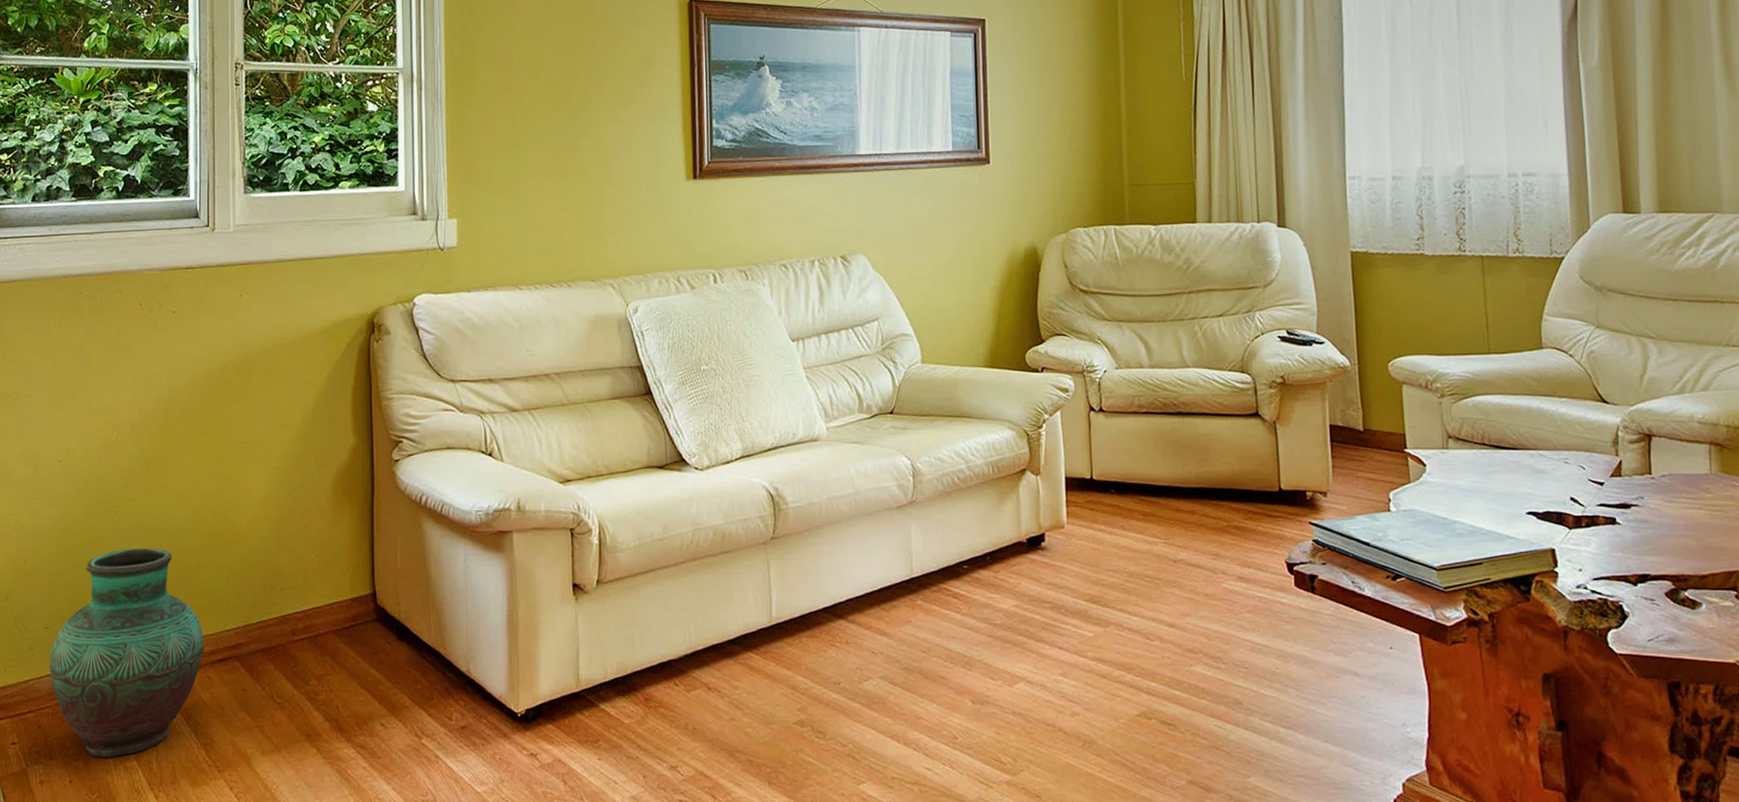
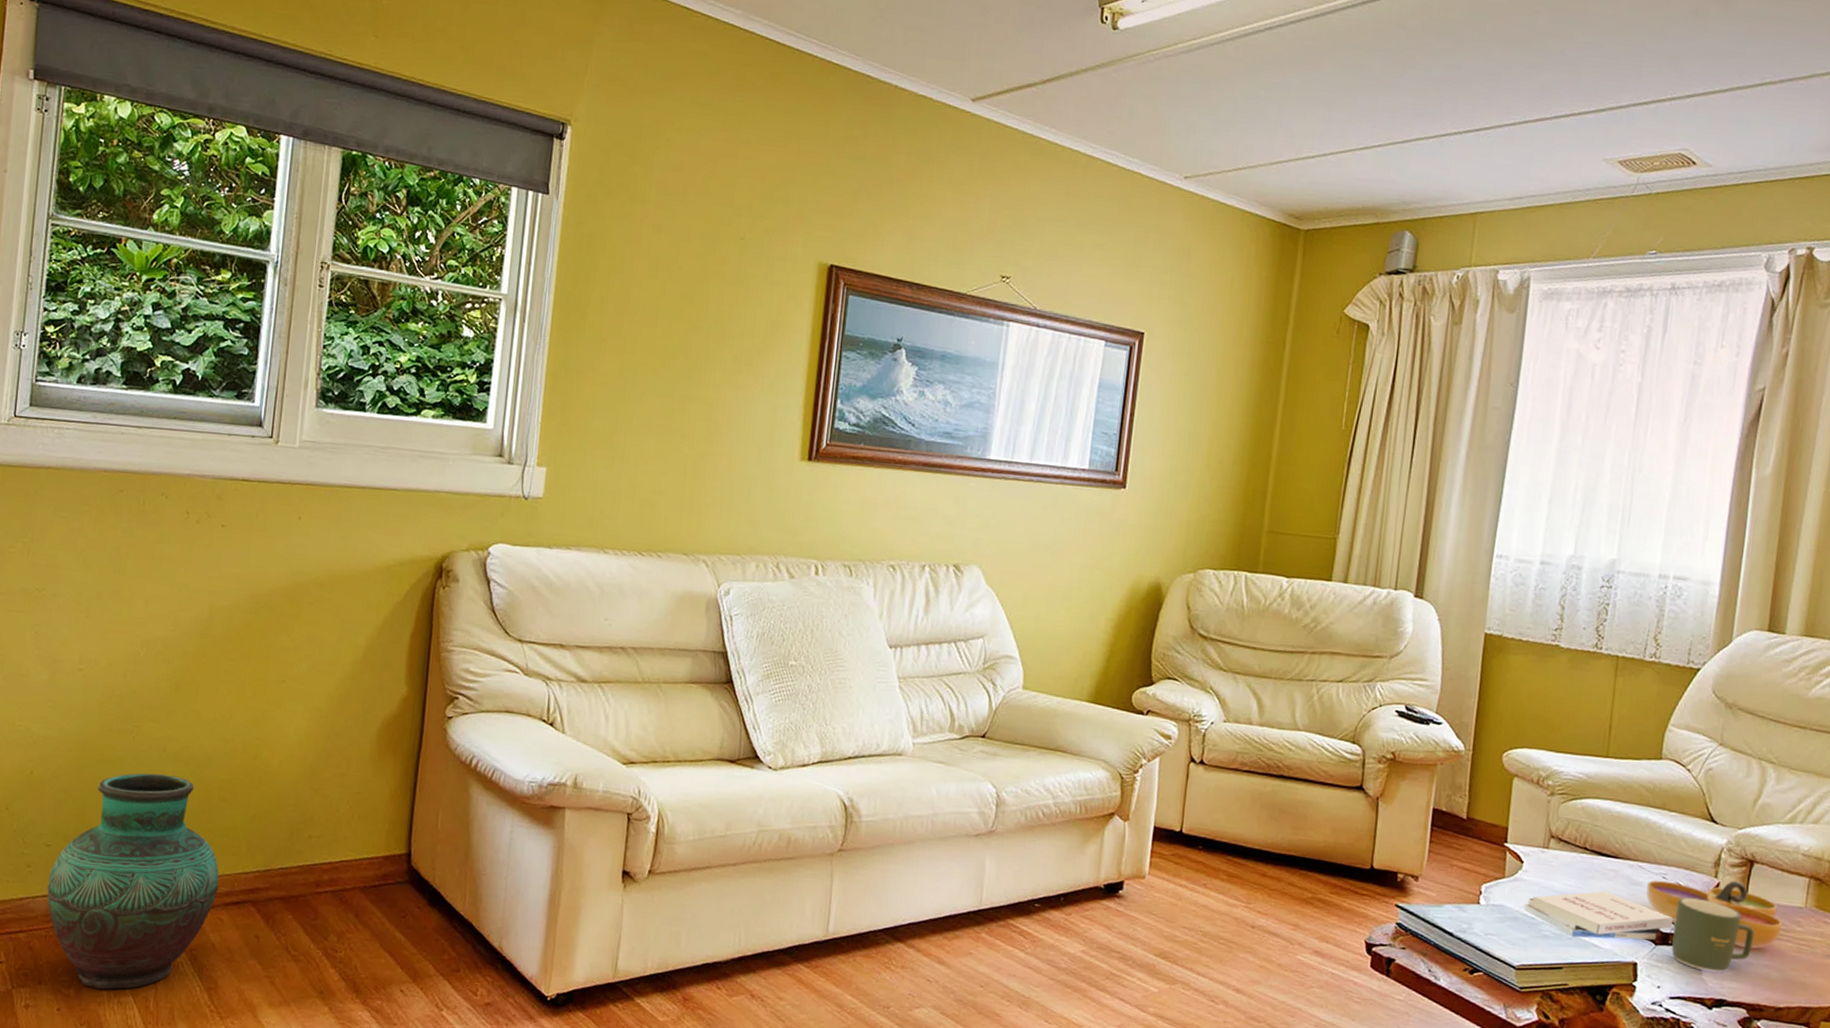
books: none [1435,483,1583,532] -> present [1524,891,1674,941]
decorative bowl: none [1550,456,1691,520] -> present [1646,880,1782,949]
mug: none [1583,479,1666,549] -> present [1671,897,1755,973]

